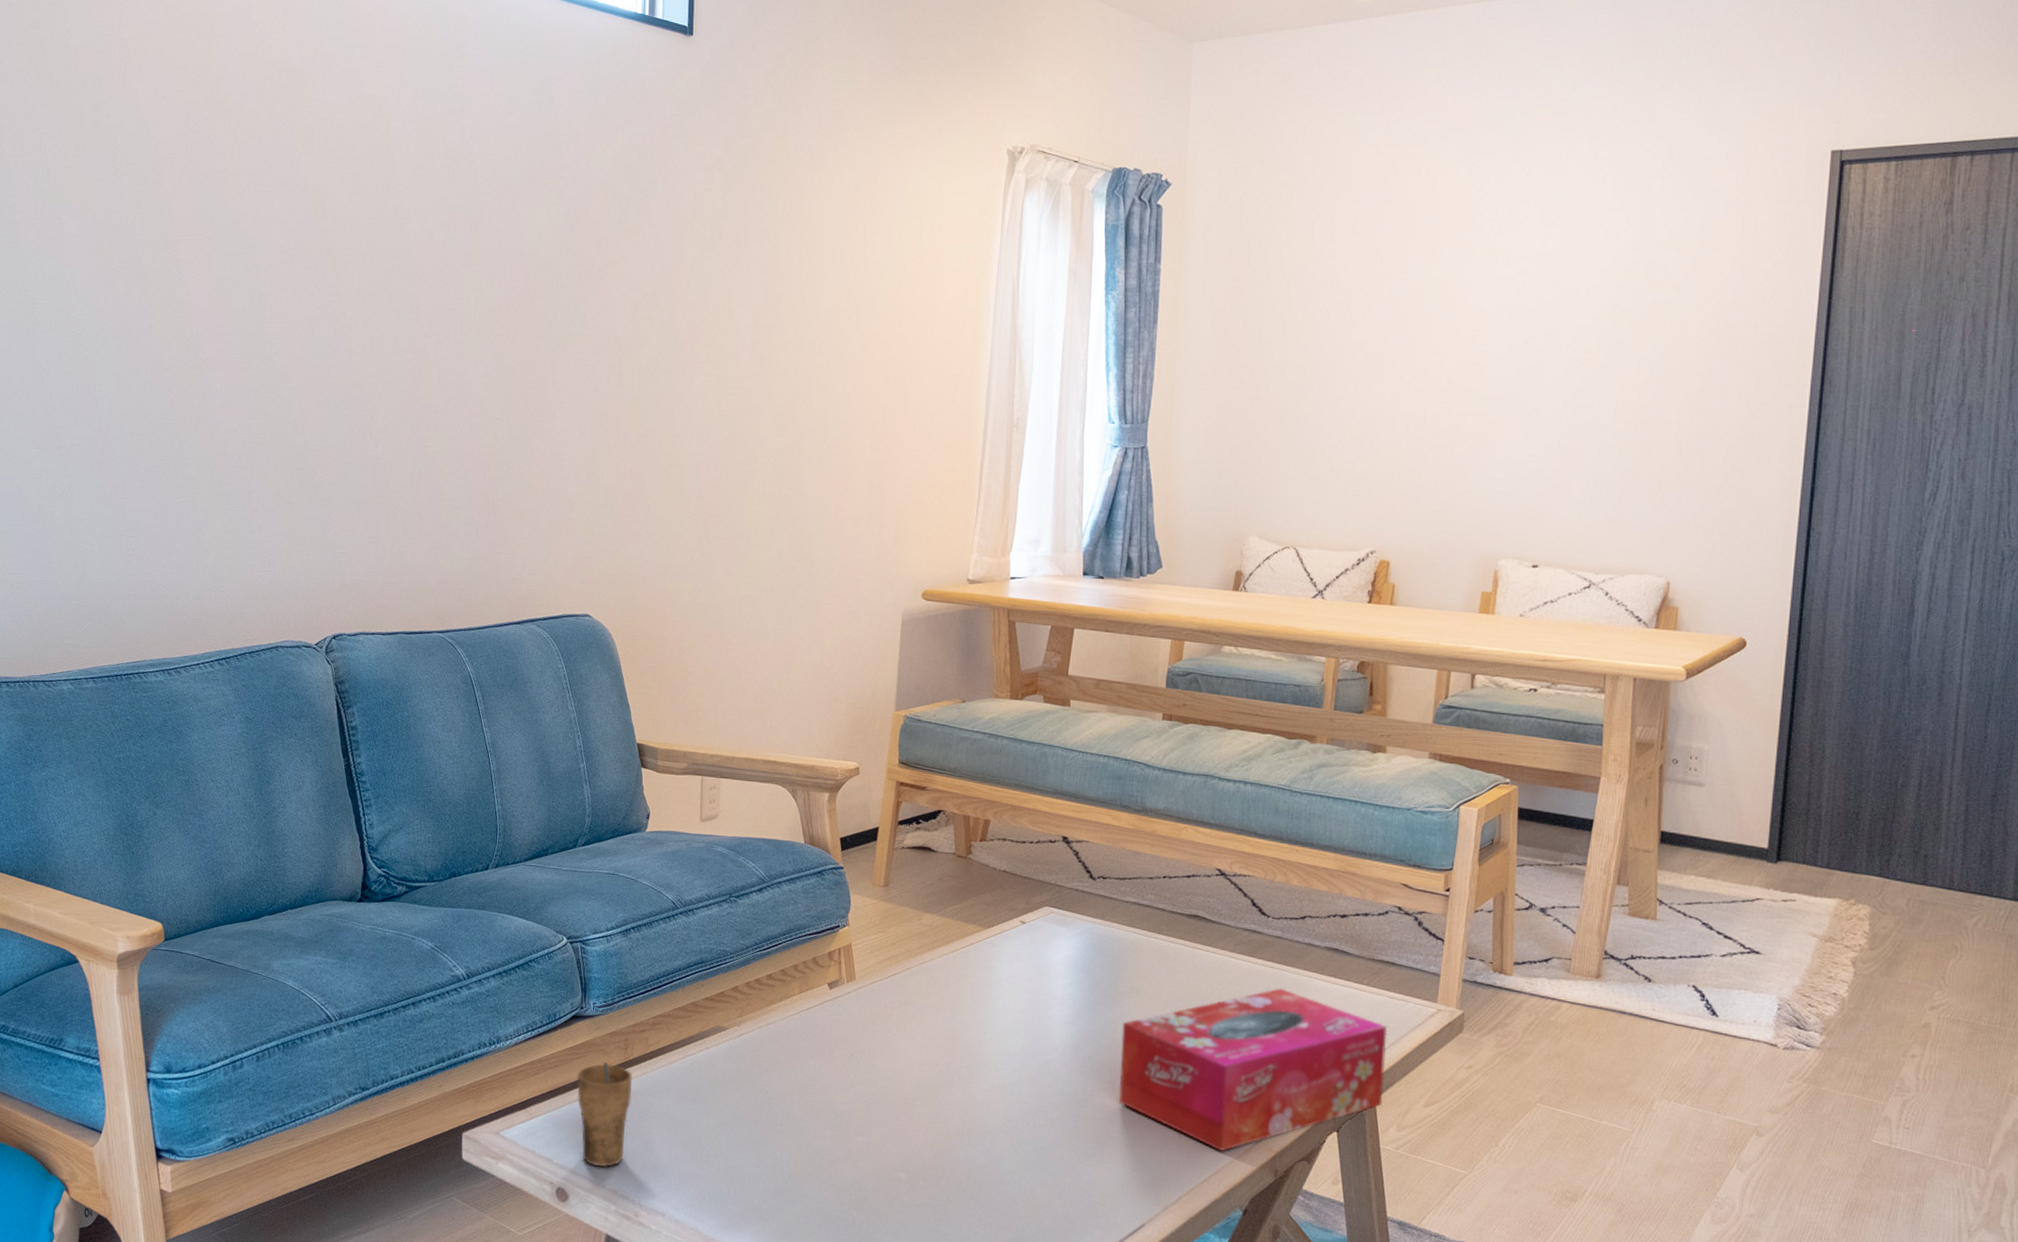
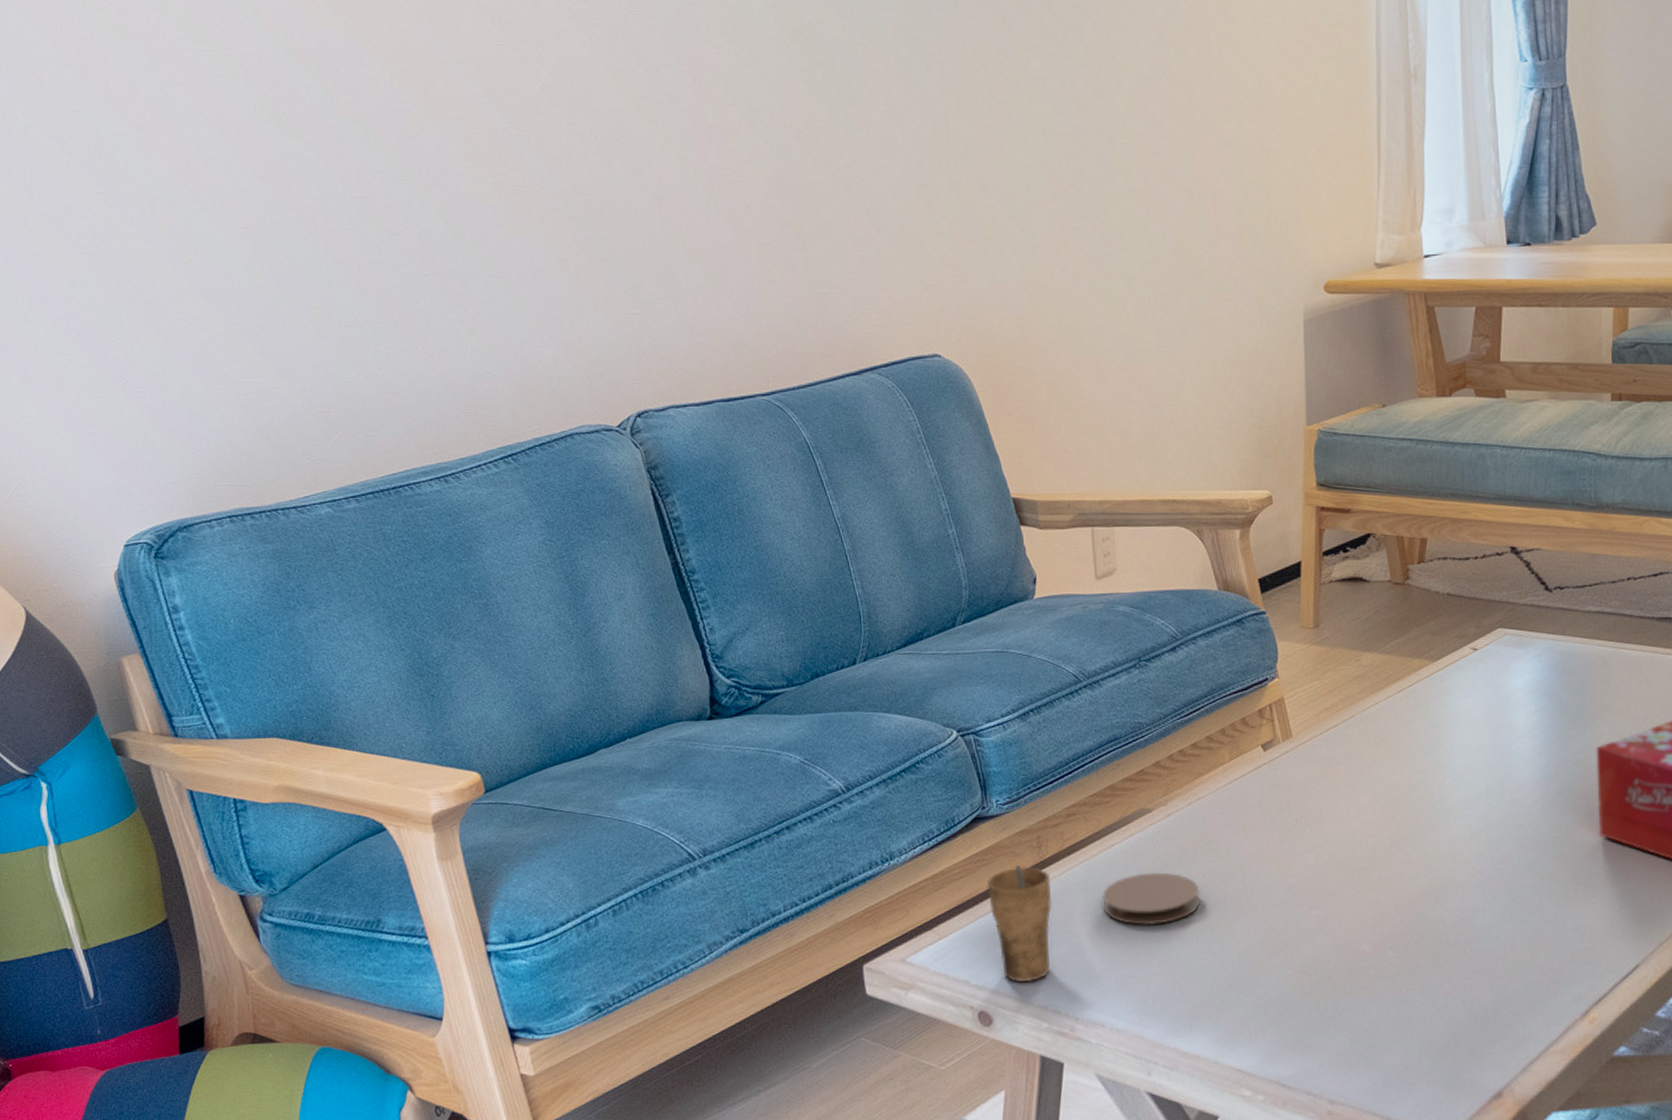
coaster: none [675,1083,761,1131] -> present [1103,872,1200,926]

